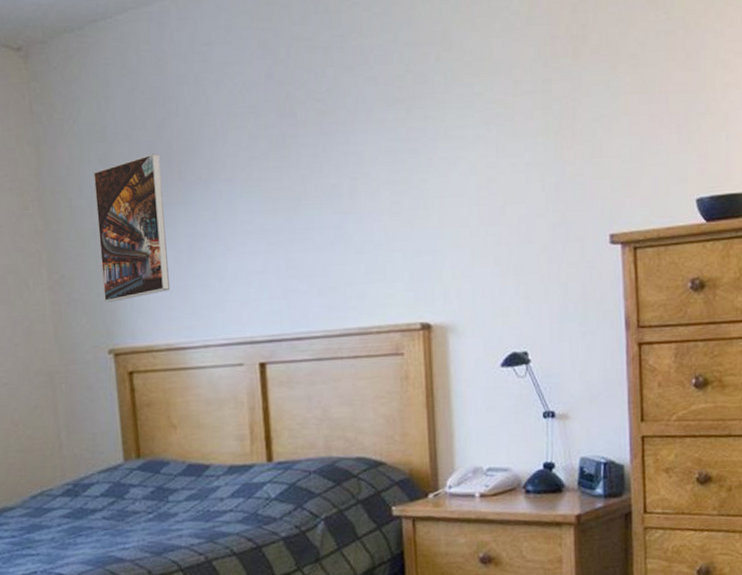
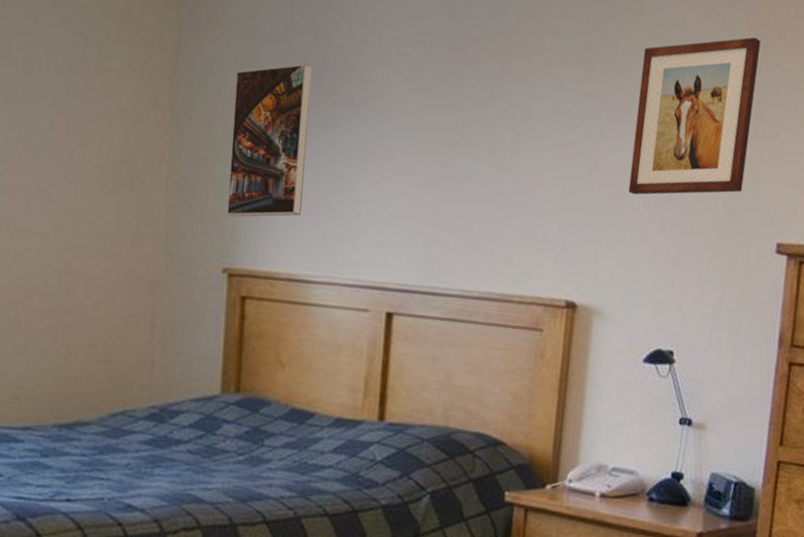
wall art: none [457,47,569,215] -> present [628,37,760,195]

